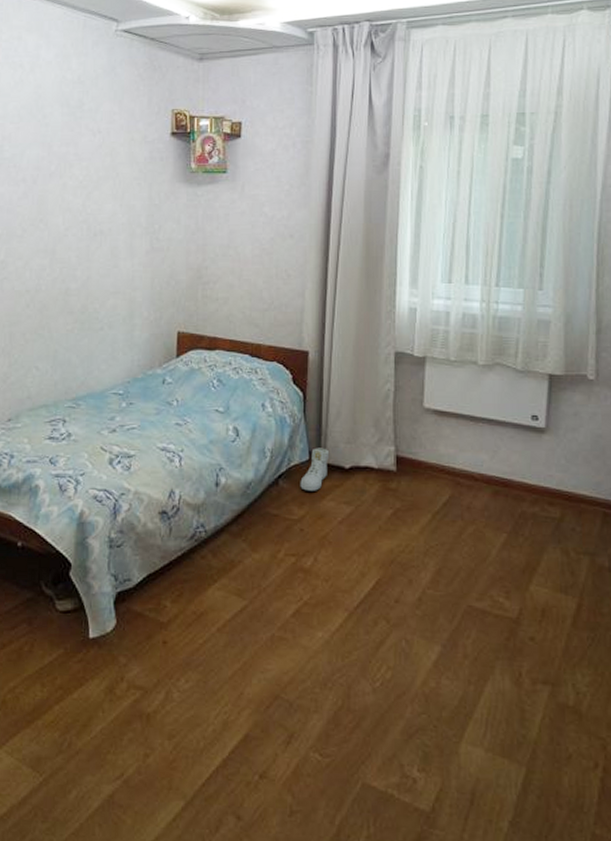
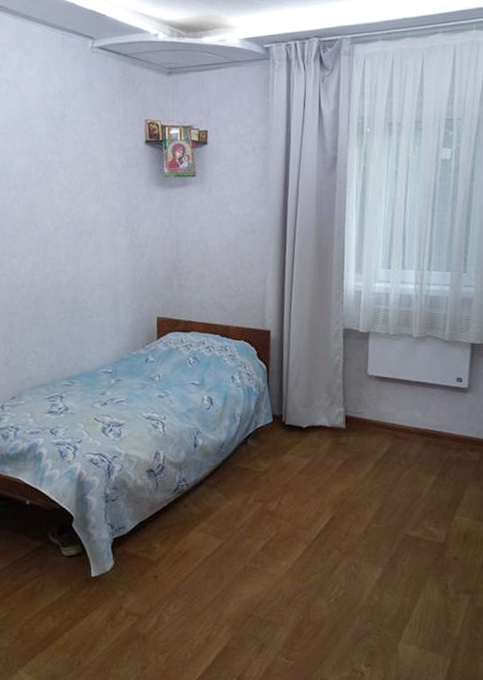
sneaker: present [300,448,330,491] -> none [265,411,290,448]

